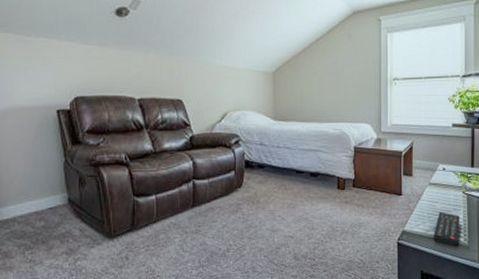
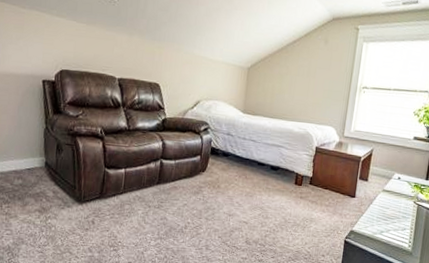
remote control: present [433,211,460,247] -> none [379,217,408,251]

